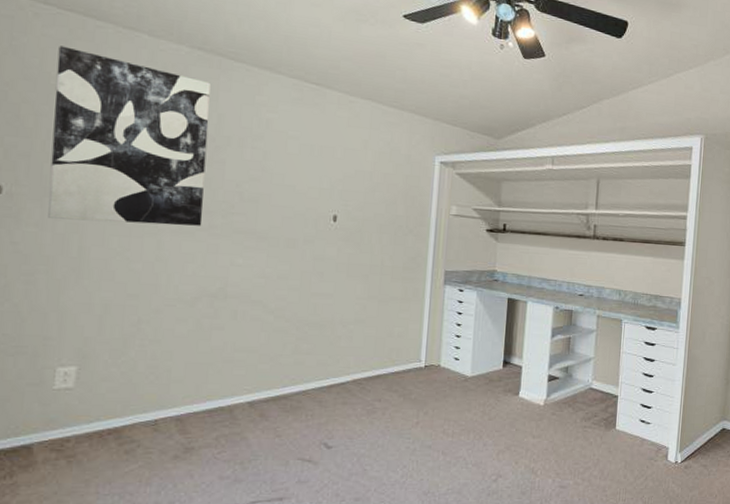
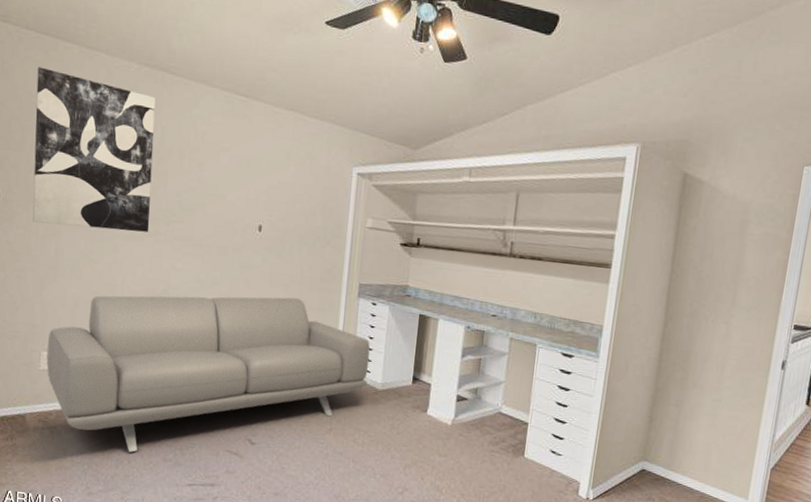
sofa: none [63,288,458,474] -> present [46,295,370,453]

